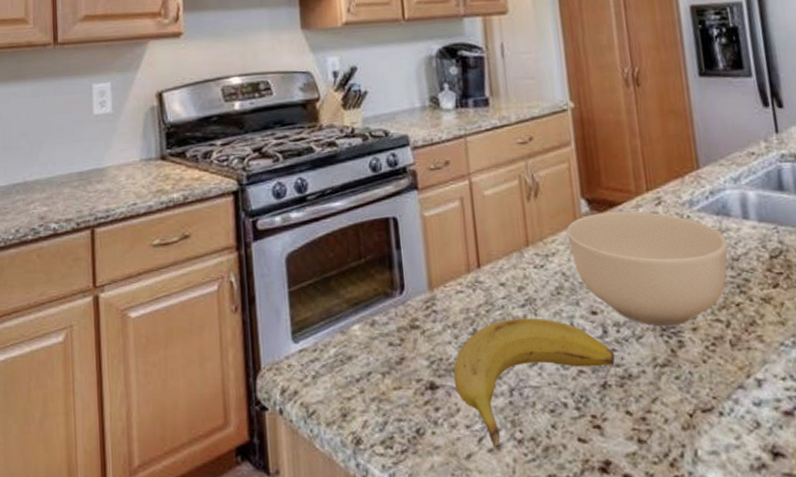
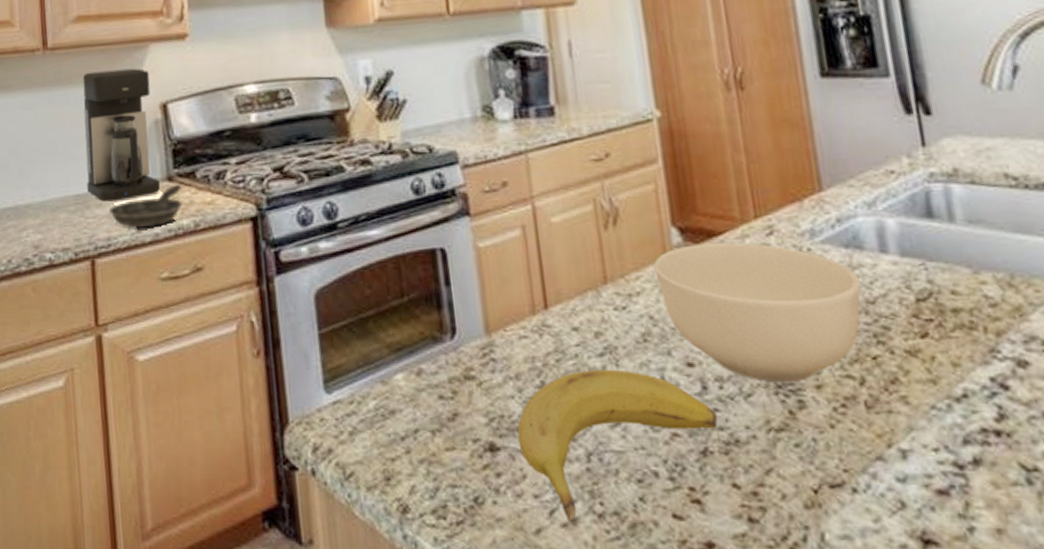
coffee maker: none [88,61,154,178] -> present [82,68,160,202]
frying pan: none [109,163,174,201] -> present [109,184,183,228]

